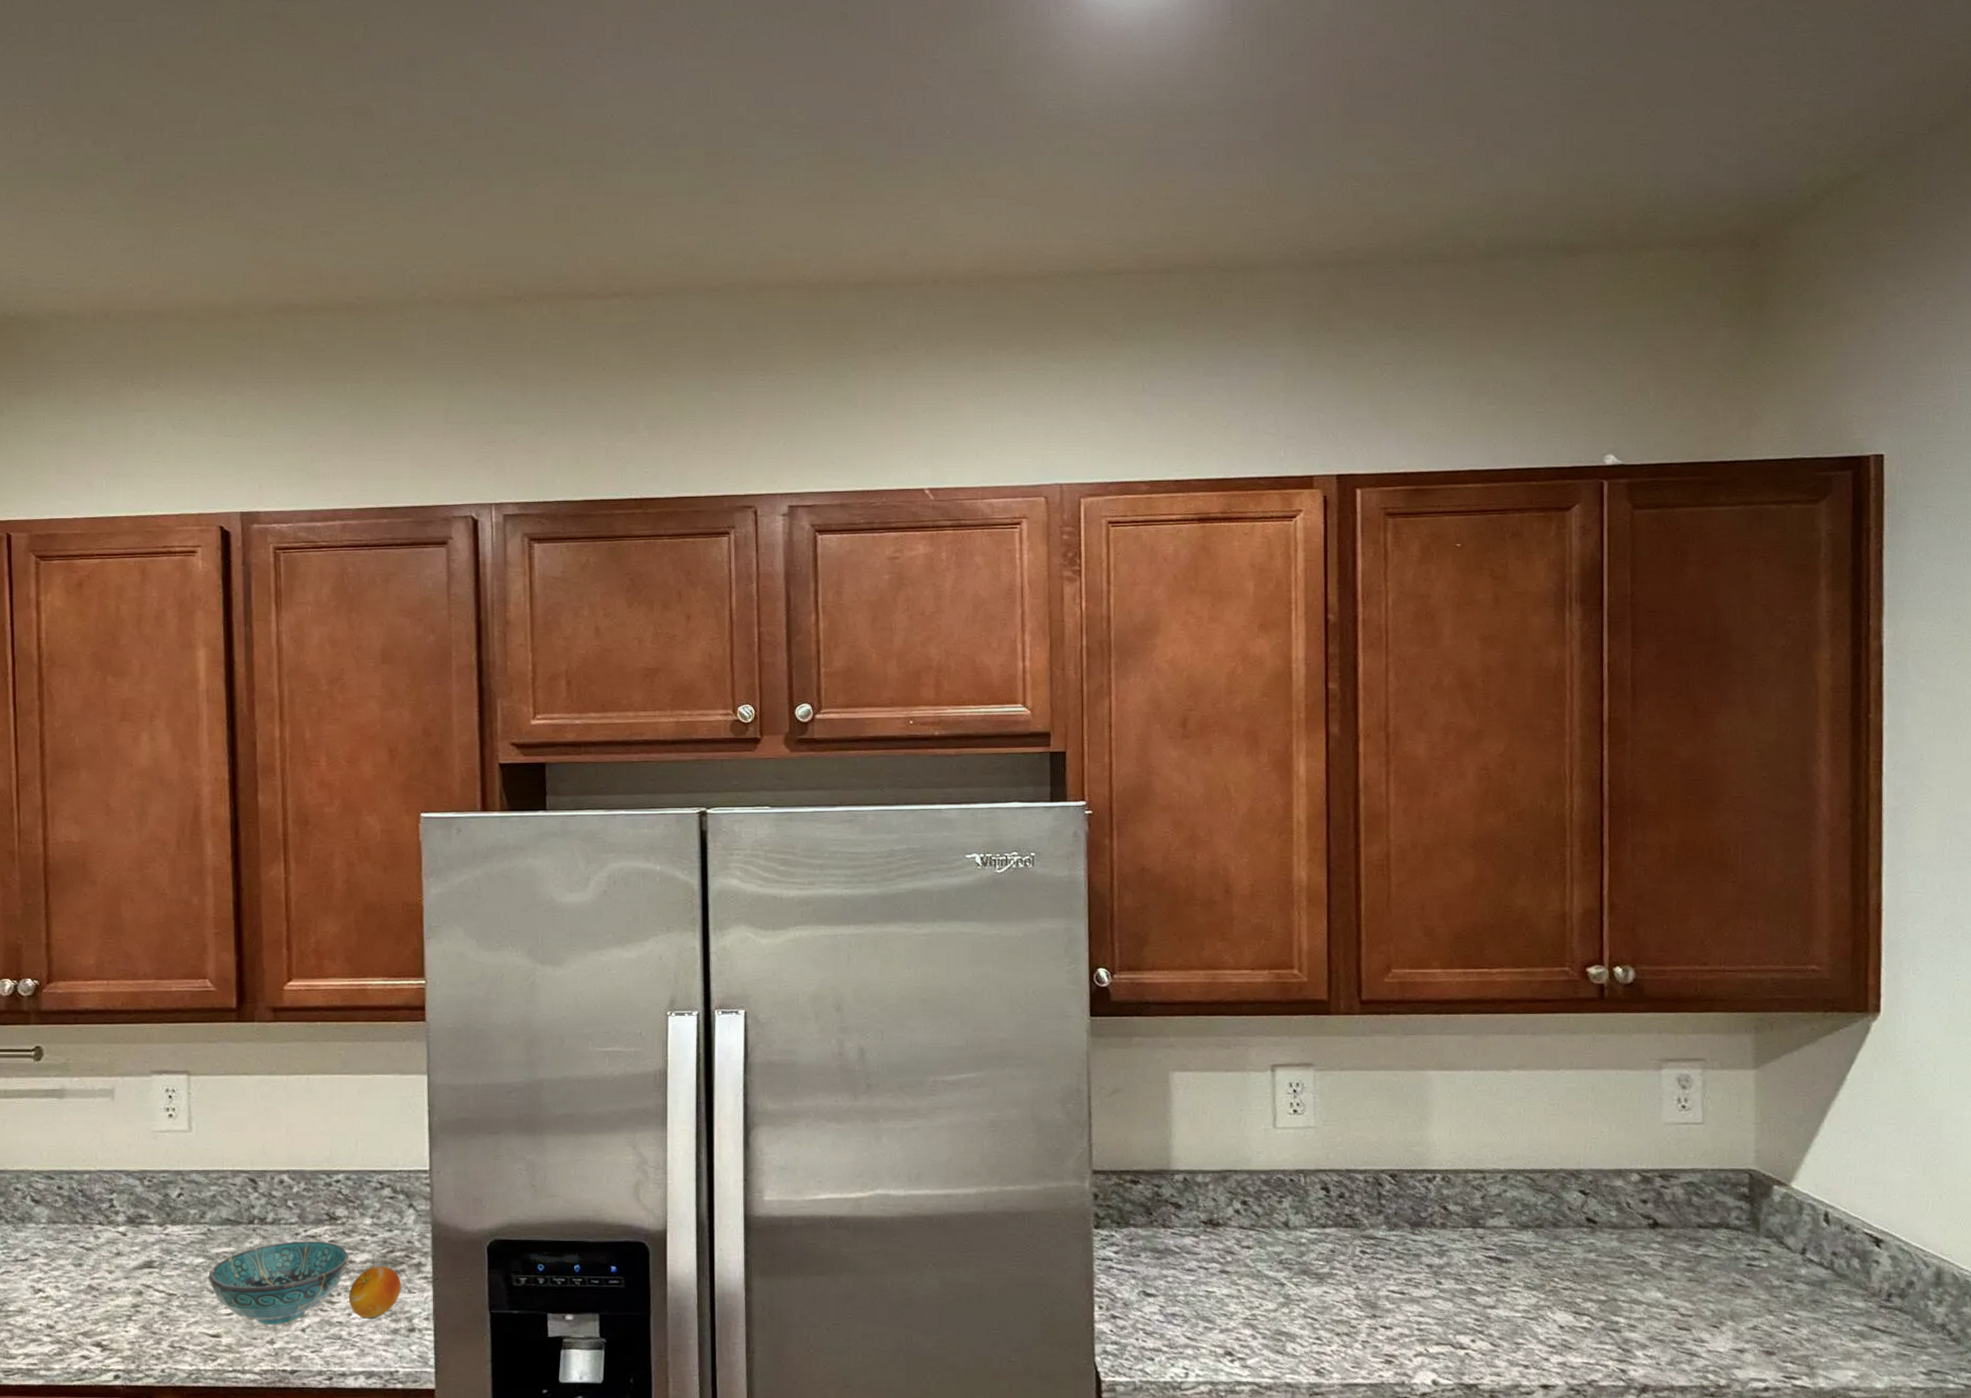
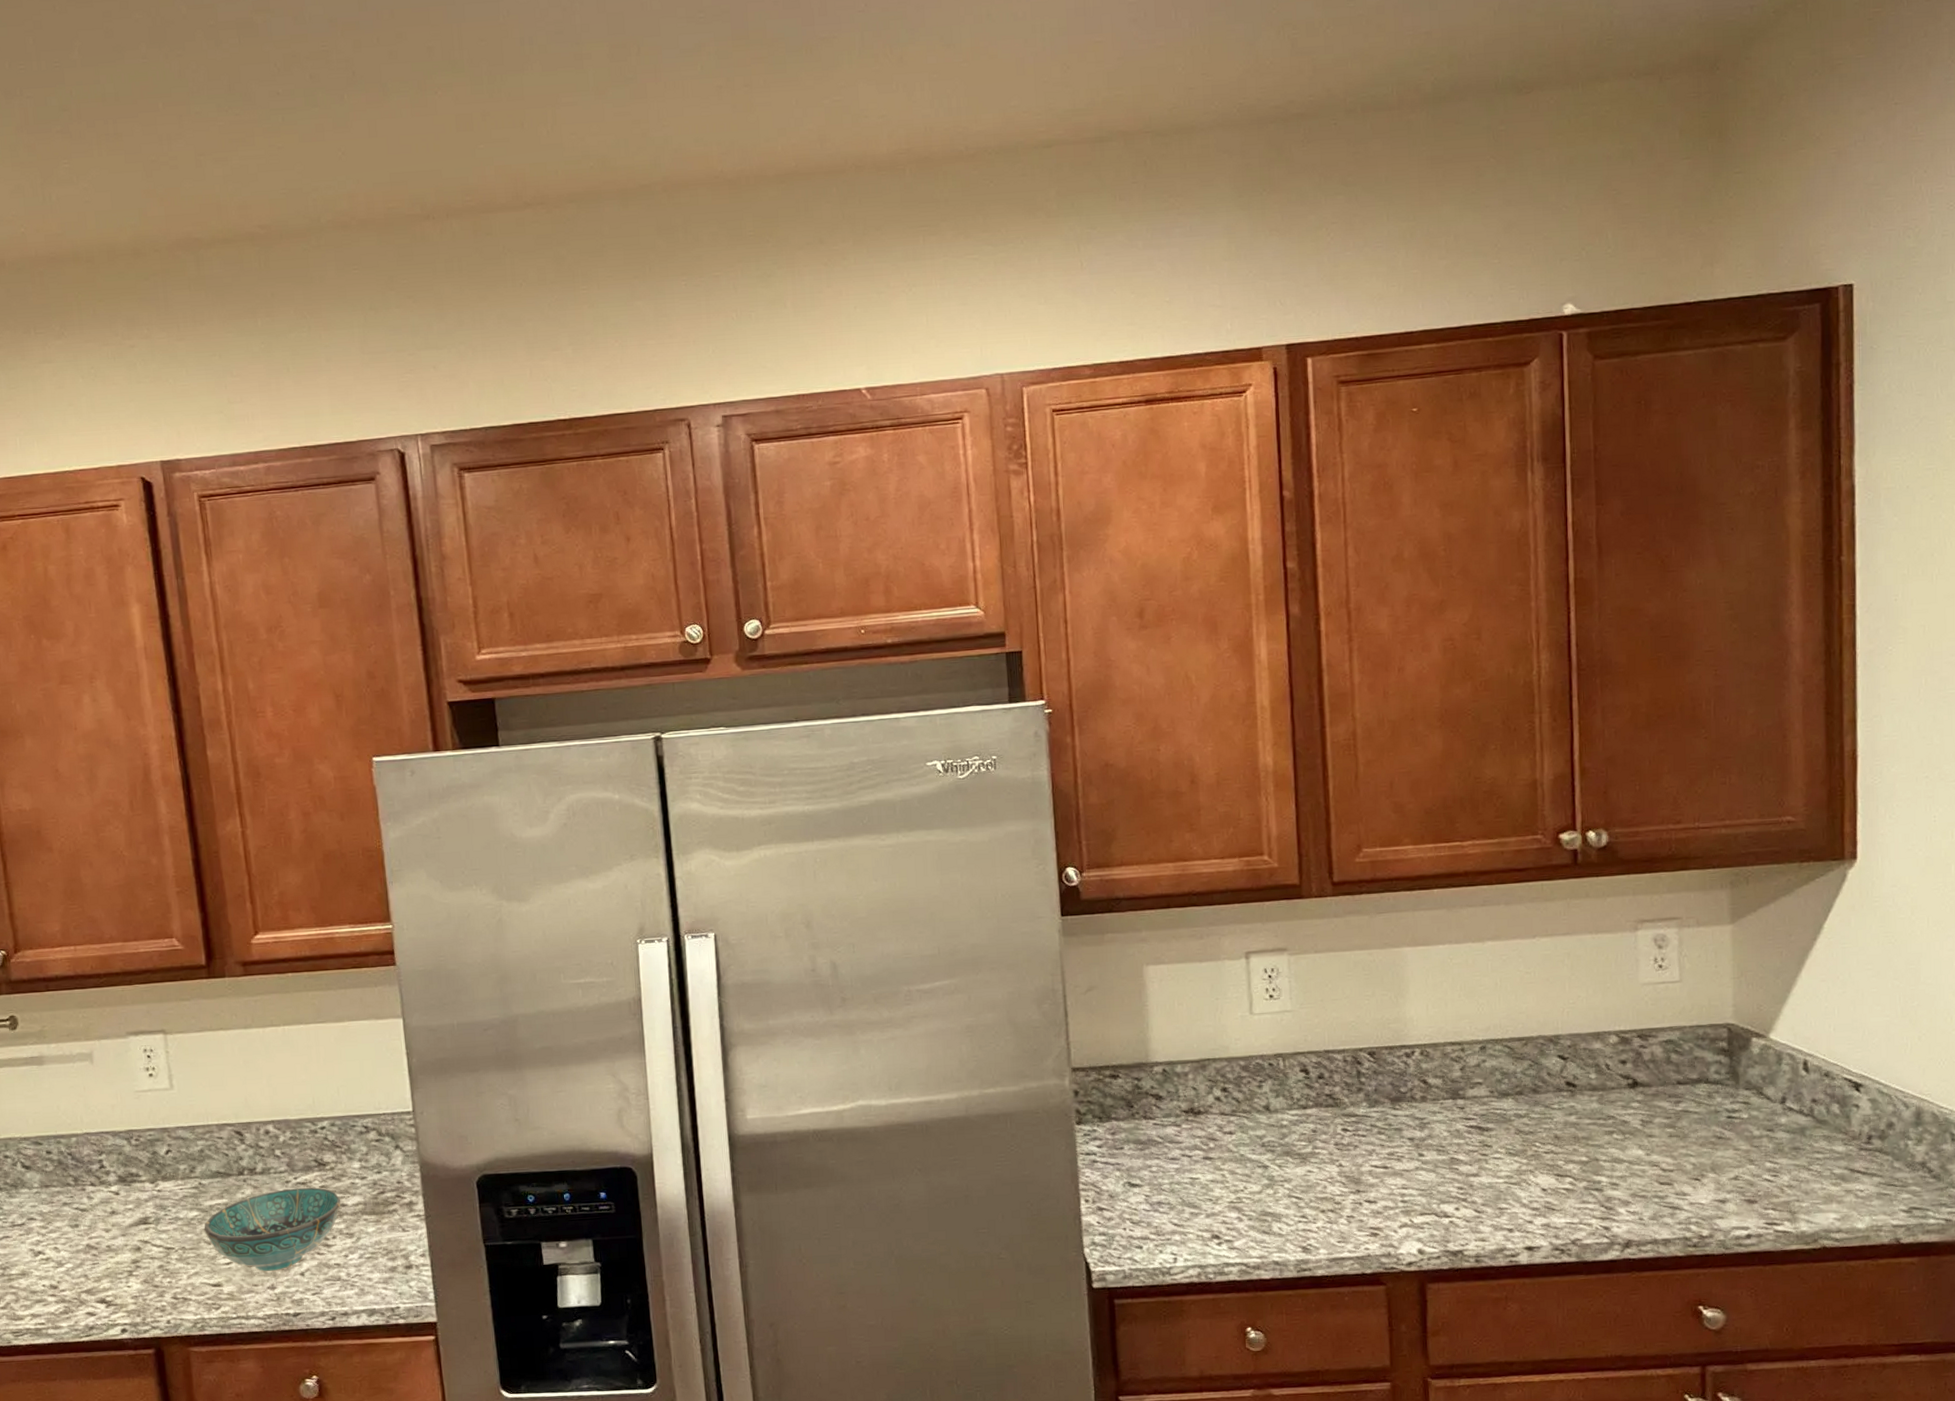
fruit: present [349,1266,401,1319] -> none [344,1207,395,1259]

